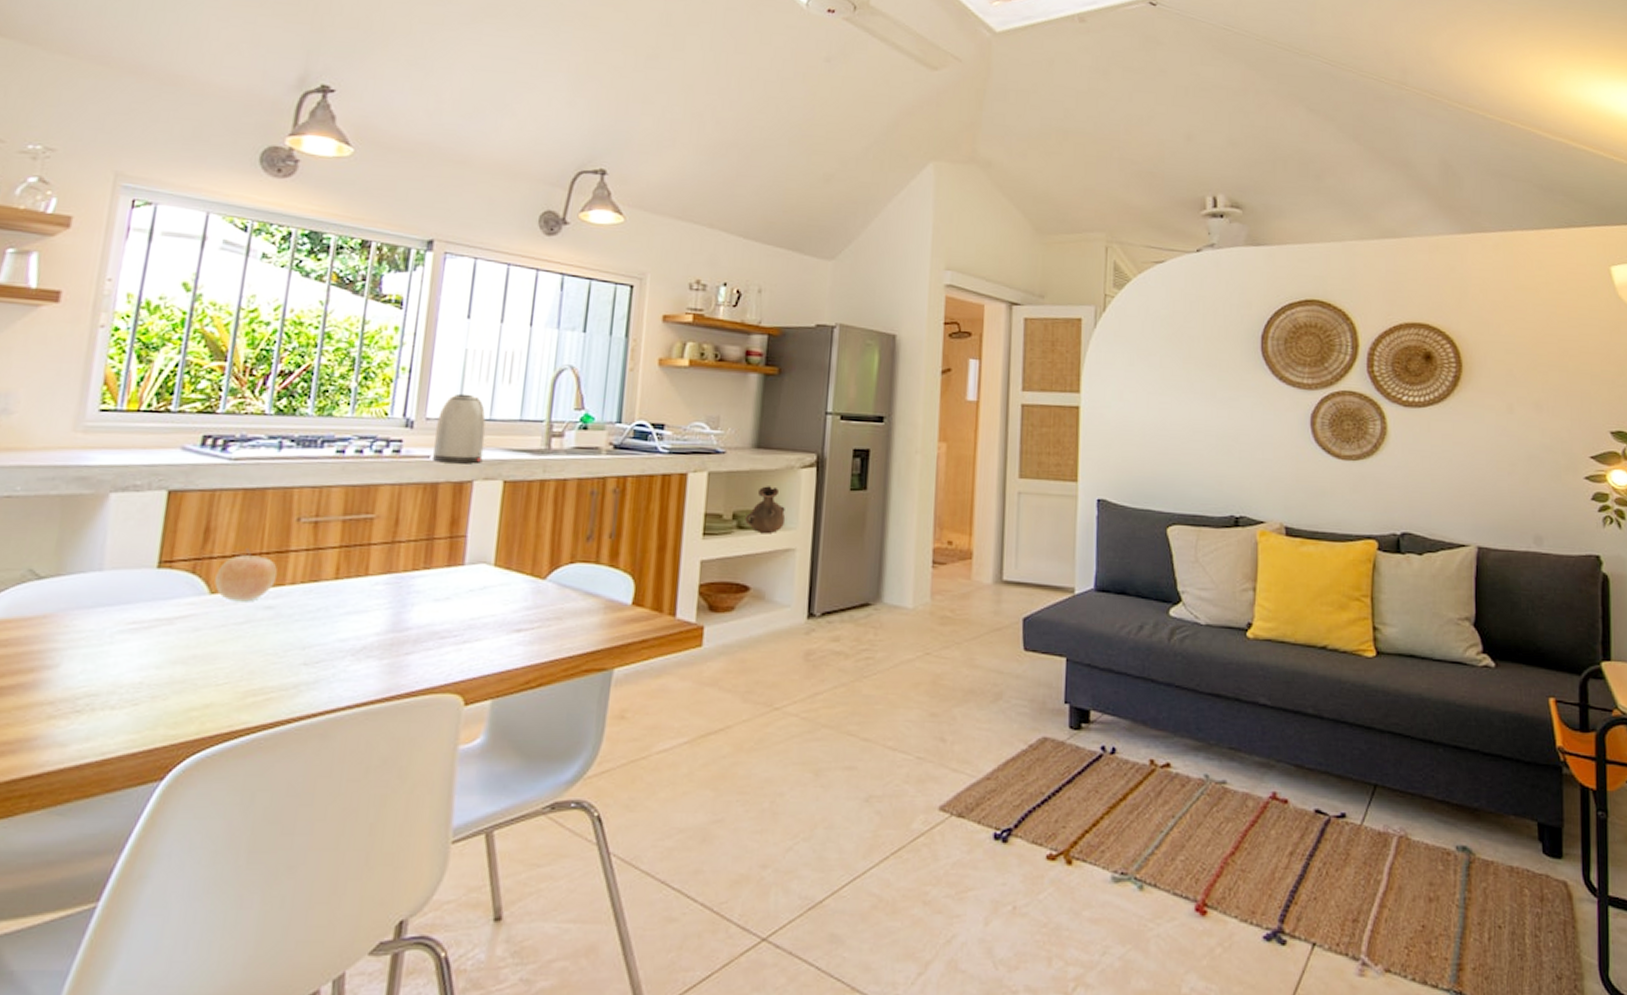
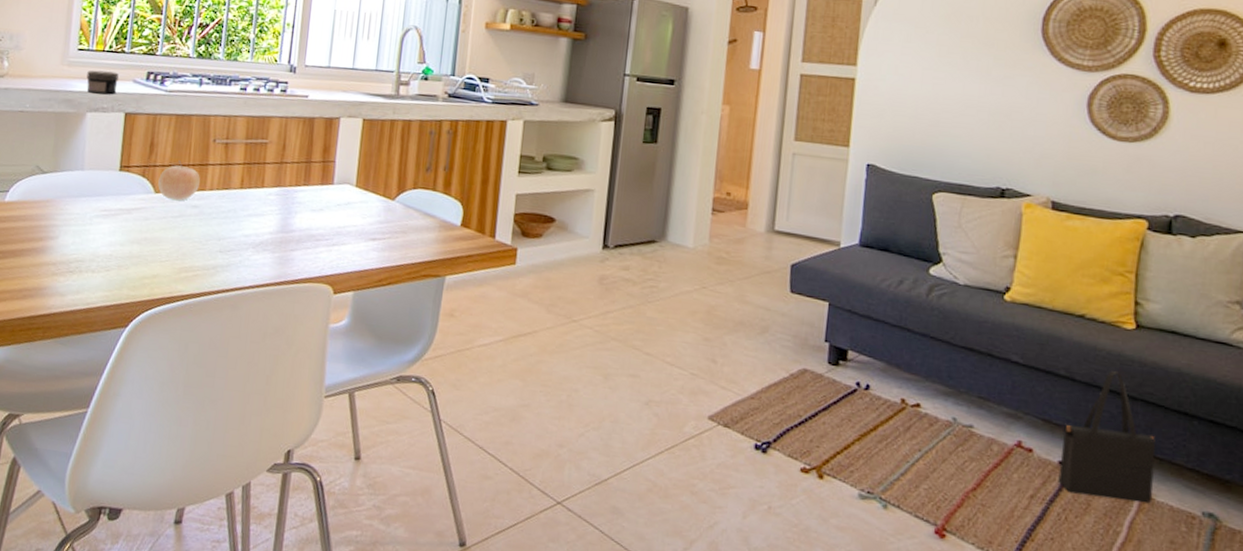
jar: none [111,436,161,469] -> present [86,70,120,95]
kettle: present [432,393,486,464] -> none [309,46,350,104]
ceramic jug: present [745,486,785,534] -> none [553,135,587,176]
tote bag: none [1316,704,1409,844] -> present [1058,371,1156,503]

